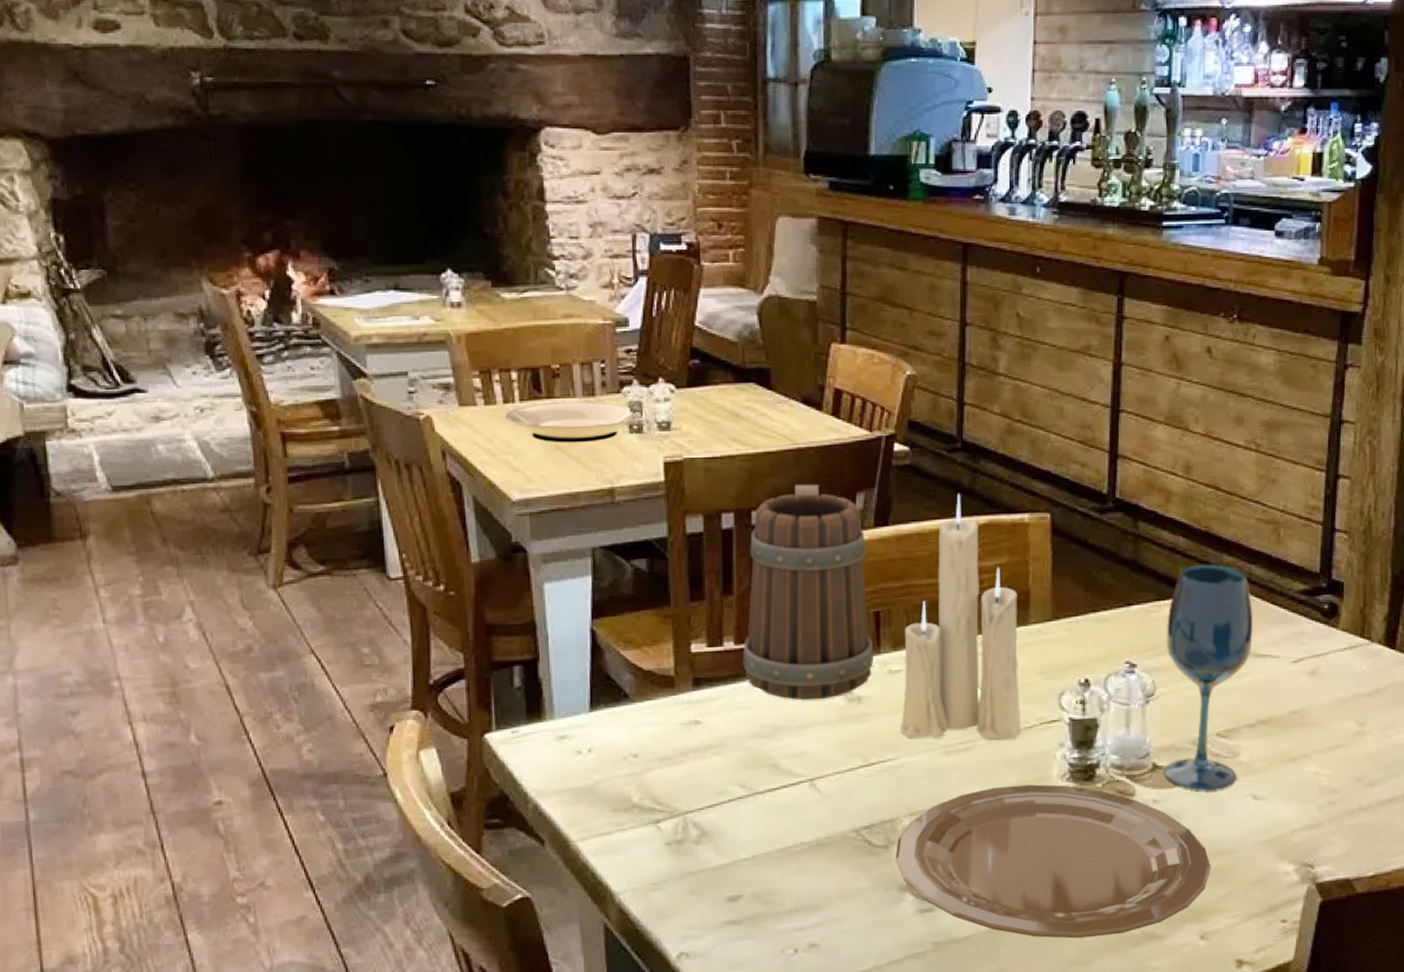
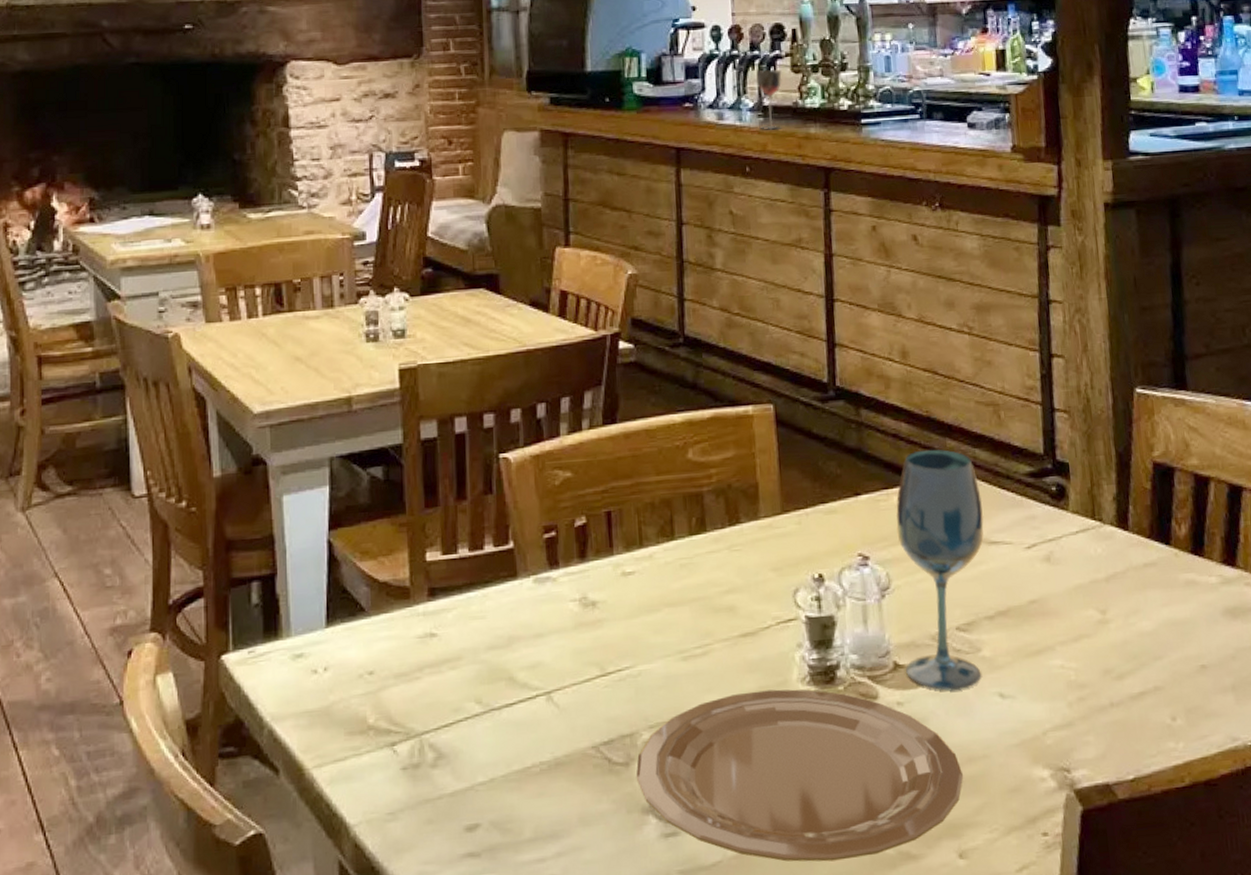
plate: present [504,402,641,443] -> none [248,313,377,355]
beer mug: present [742,484,874,701] -> none [477,385,607,608]
candle: present [899,493,1022,740] -> none [635,388,758,644]
wineglass: none [1053,162,1081,228] -> present [757,69,782,130]

